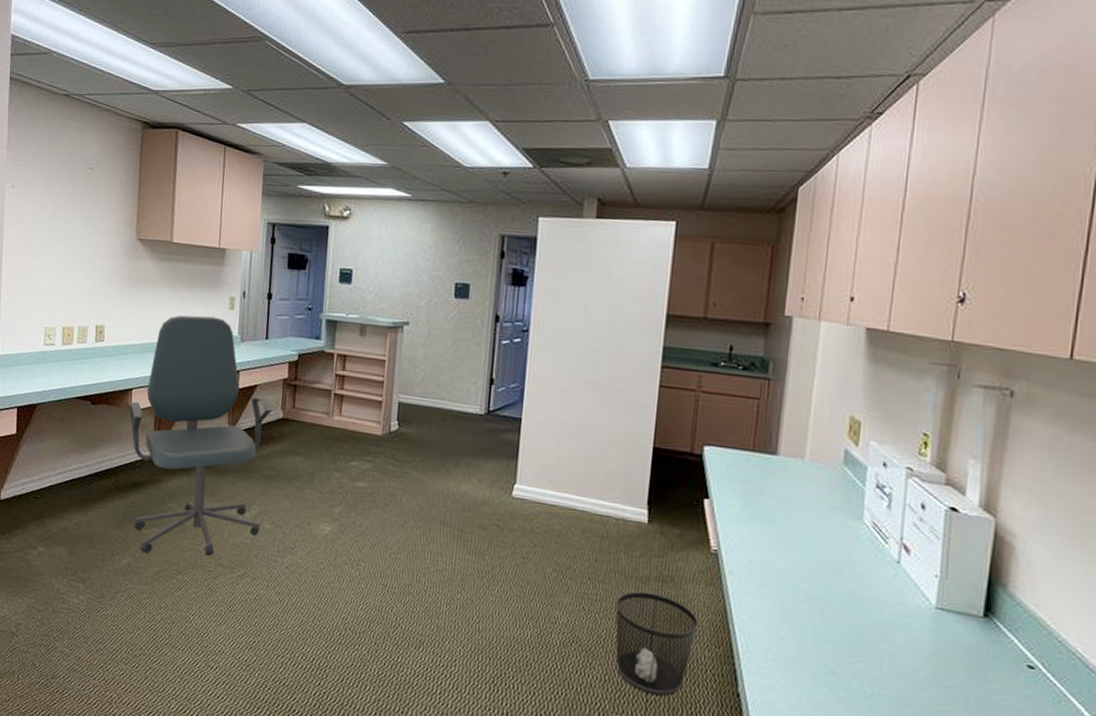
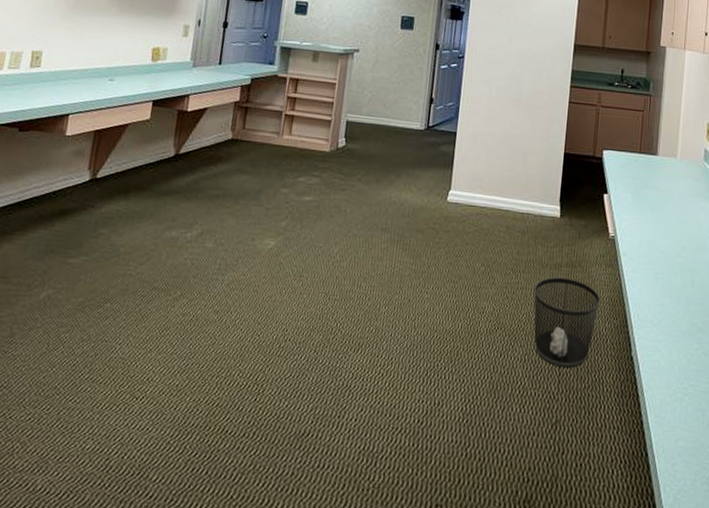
office chair: present [128,315,273,556] -> none [58,41,222,284]

